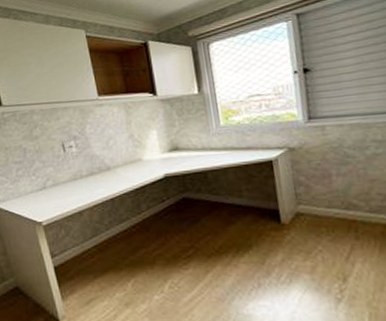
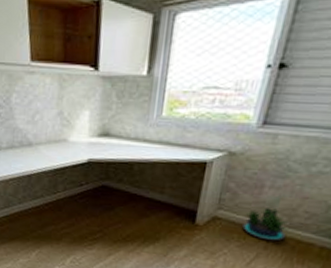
potted plant: none [325,195,375,230] -> present [242,208,293,241]

